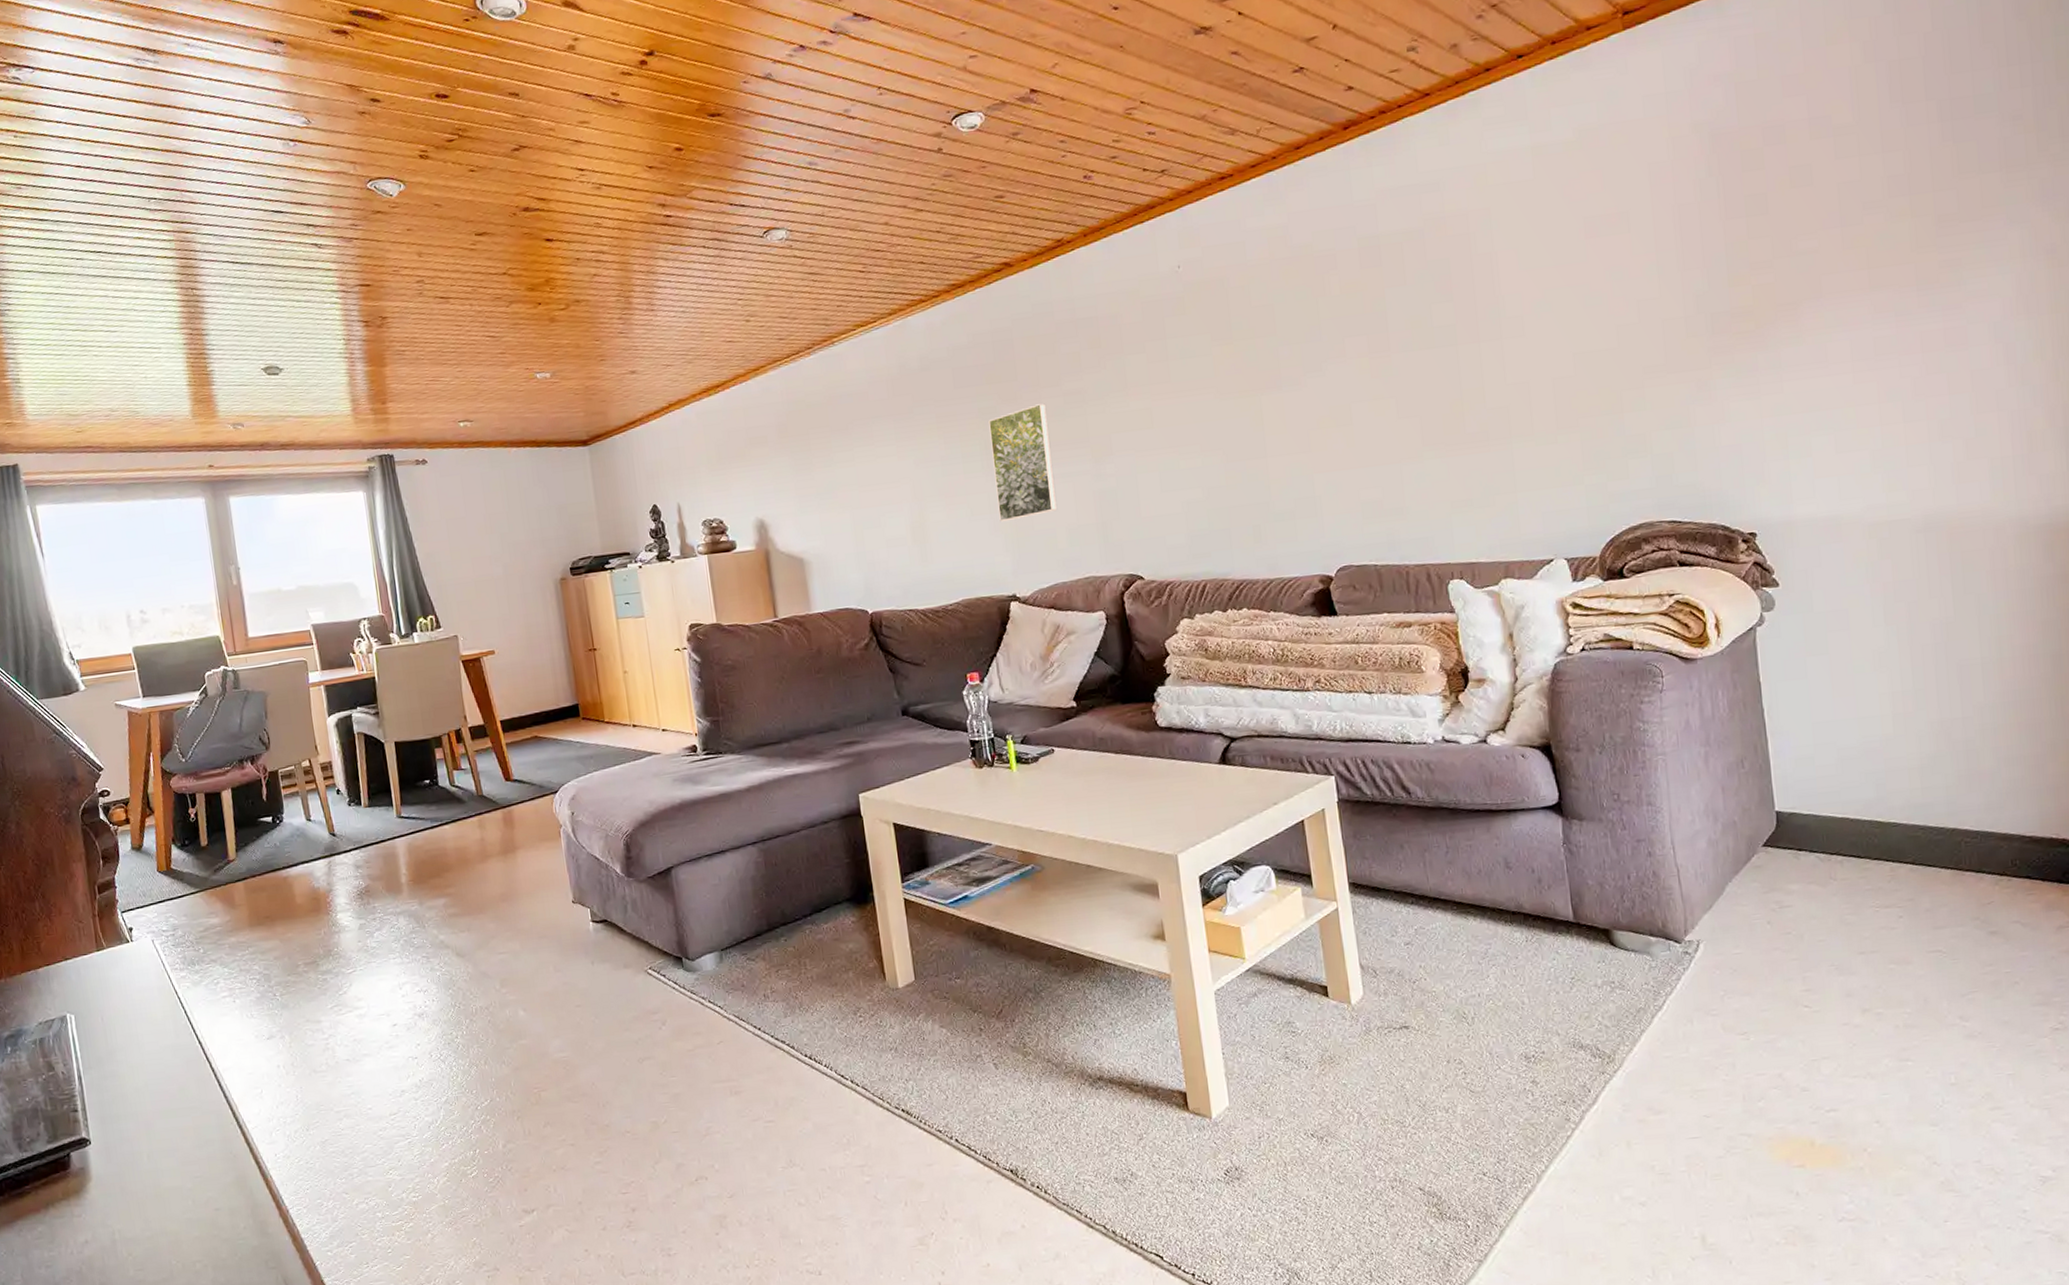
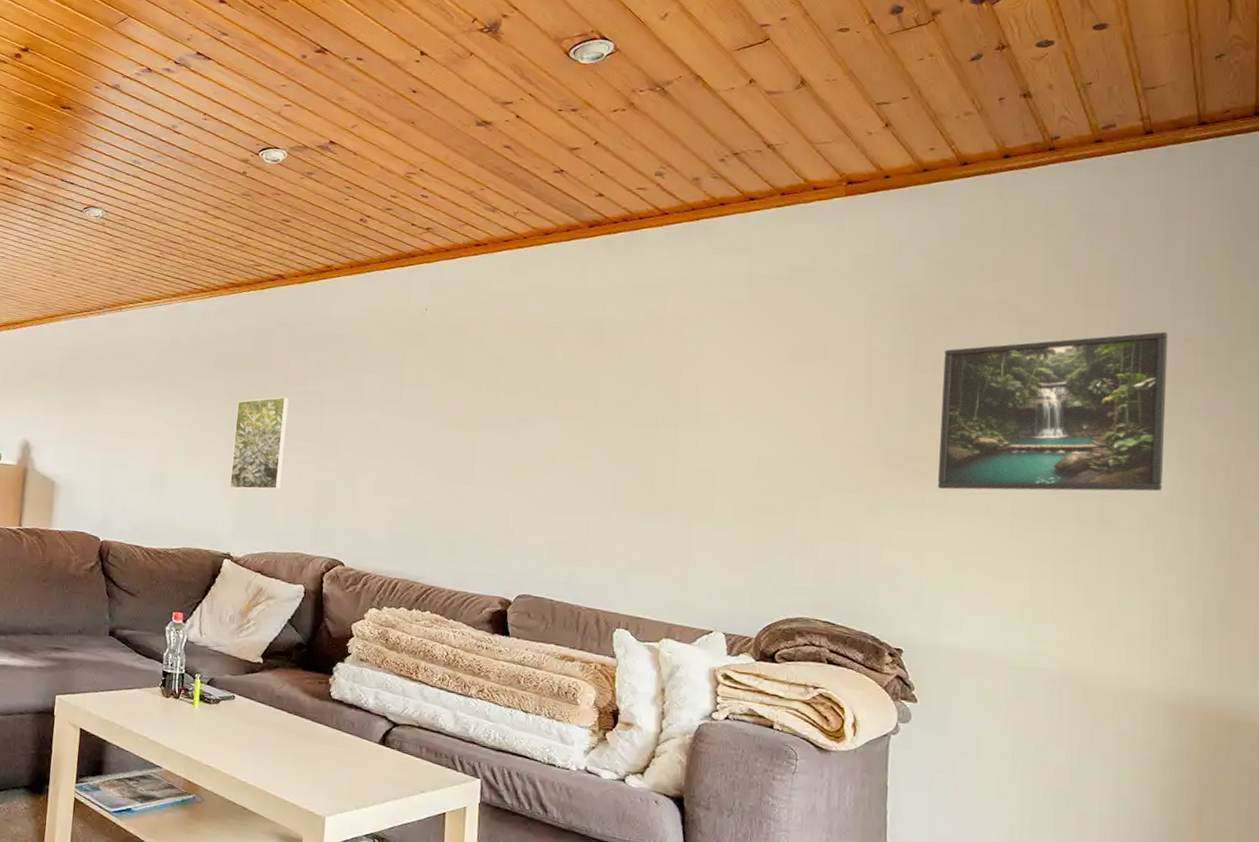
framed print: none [1756,114,2006,347] -> present [938,332,1168,492]

